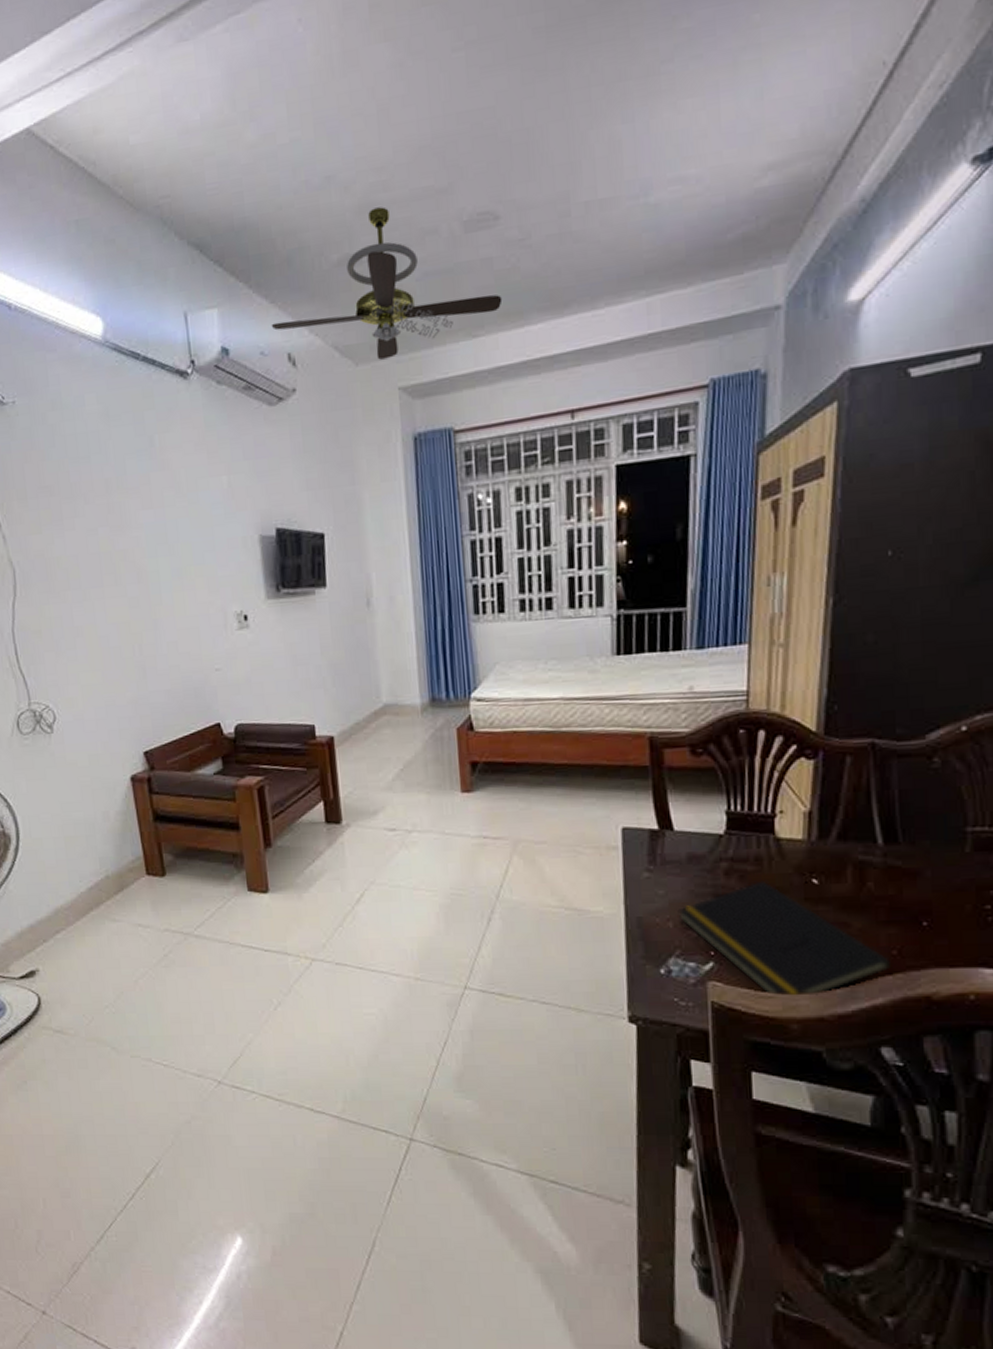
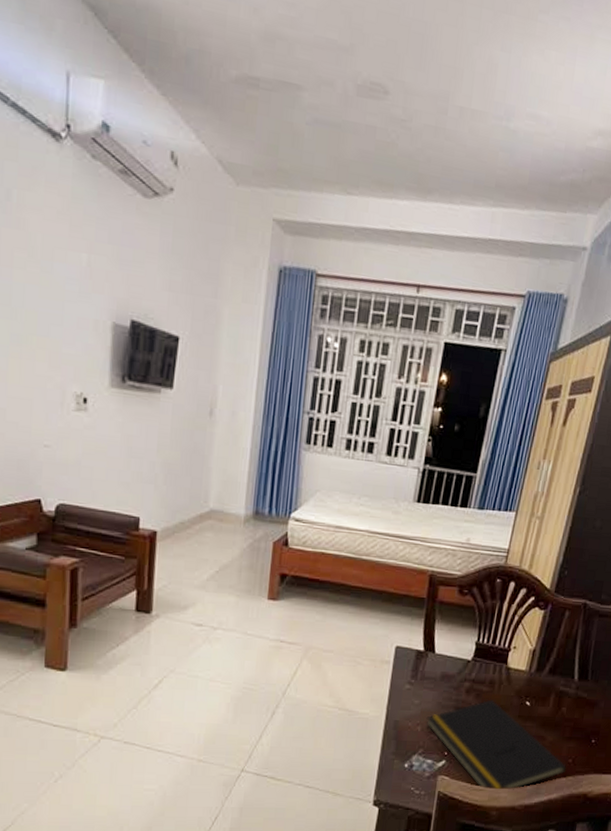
ceiling fan: present [271,207,503,360] -> none [158,39,379,189]

